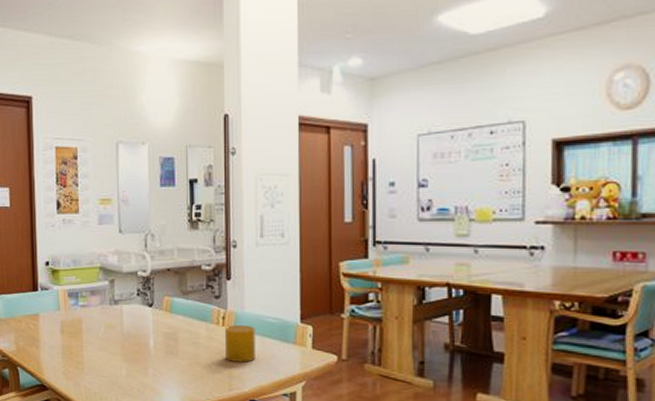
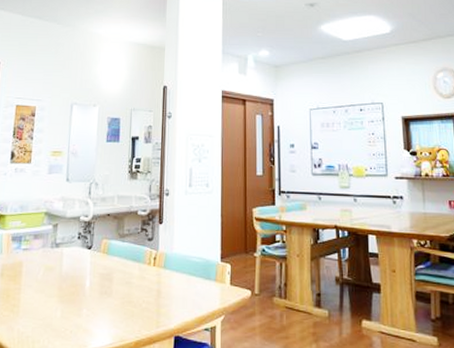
cup: present [224,325,255,363] -> none [155,265,182,300]

